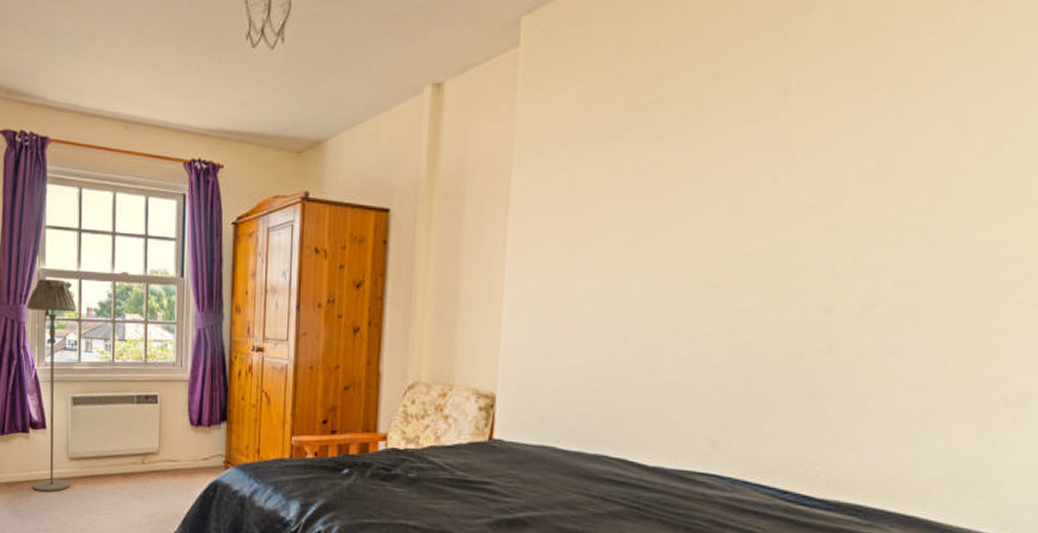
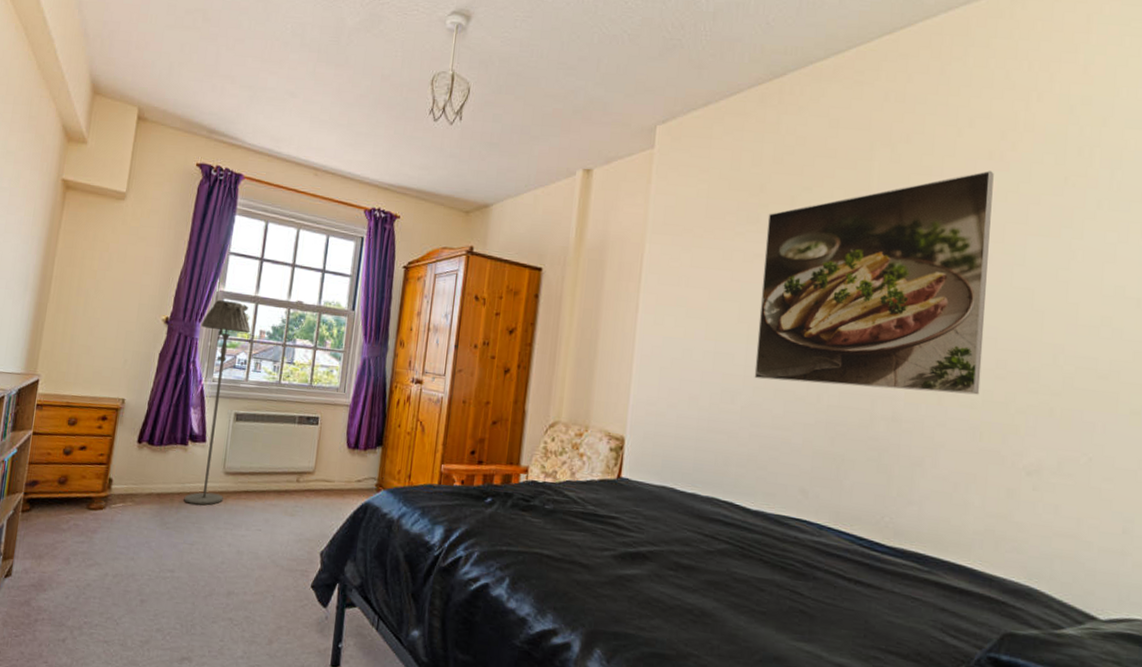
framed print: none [650,19,982,316] -> present [754,170,994,395]

